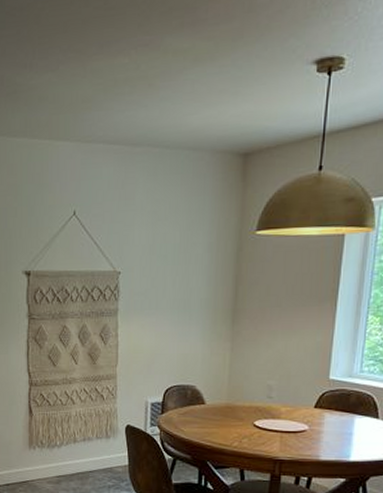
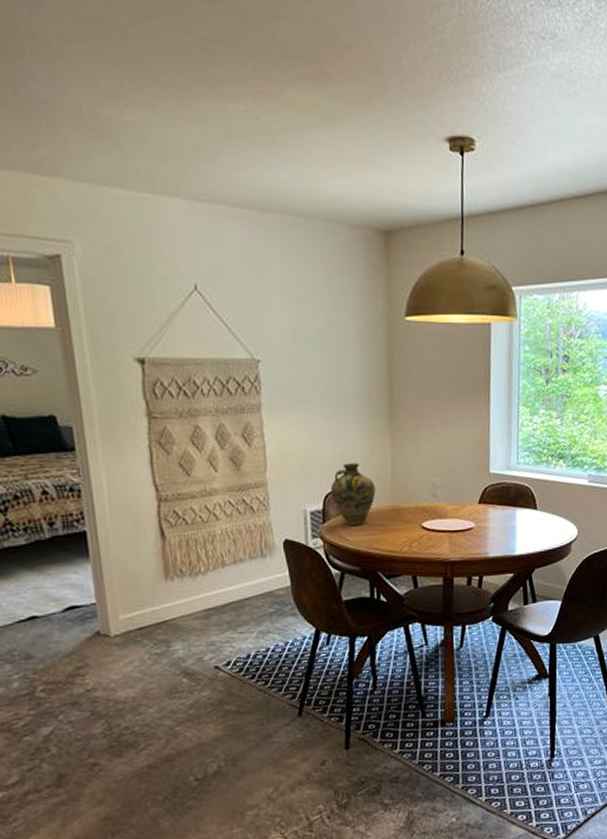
jug: none [170,363,212,419] -> present [330,463,376,526]

